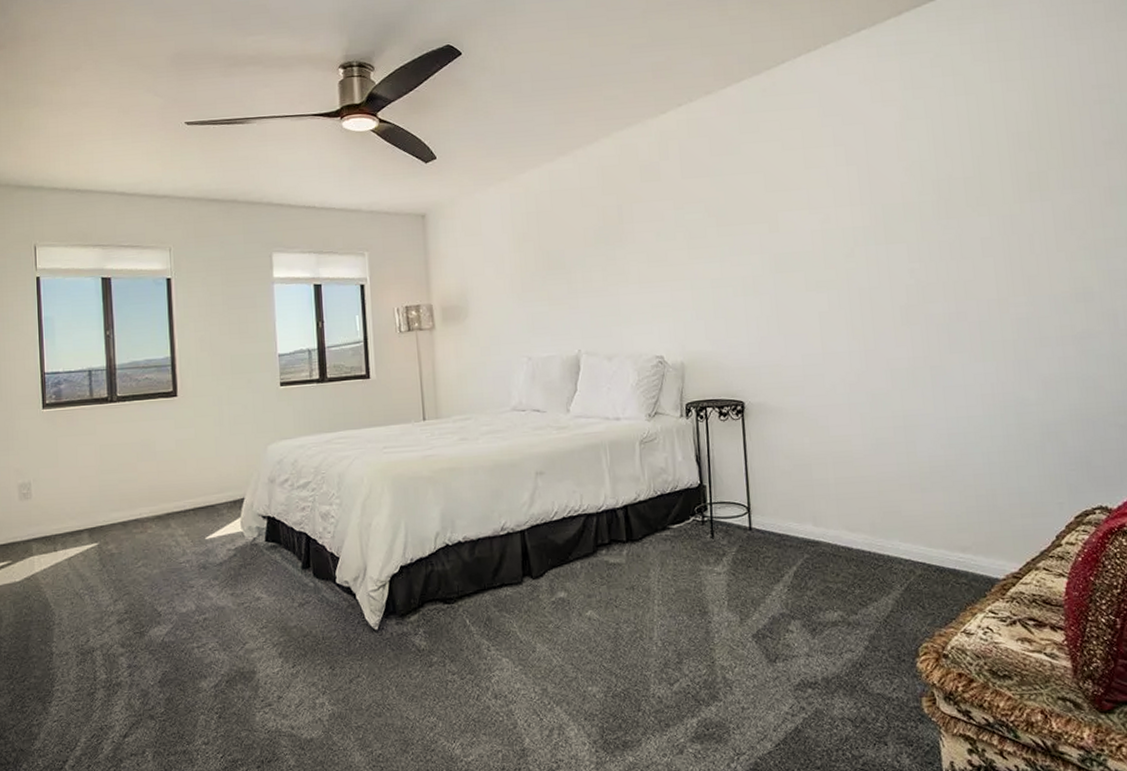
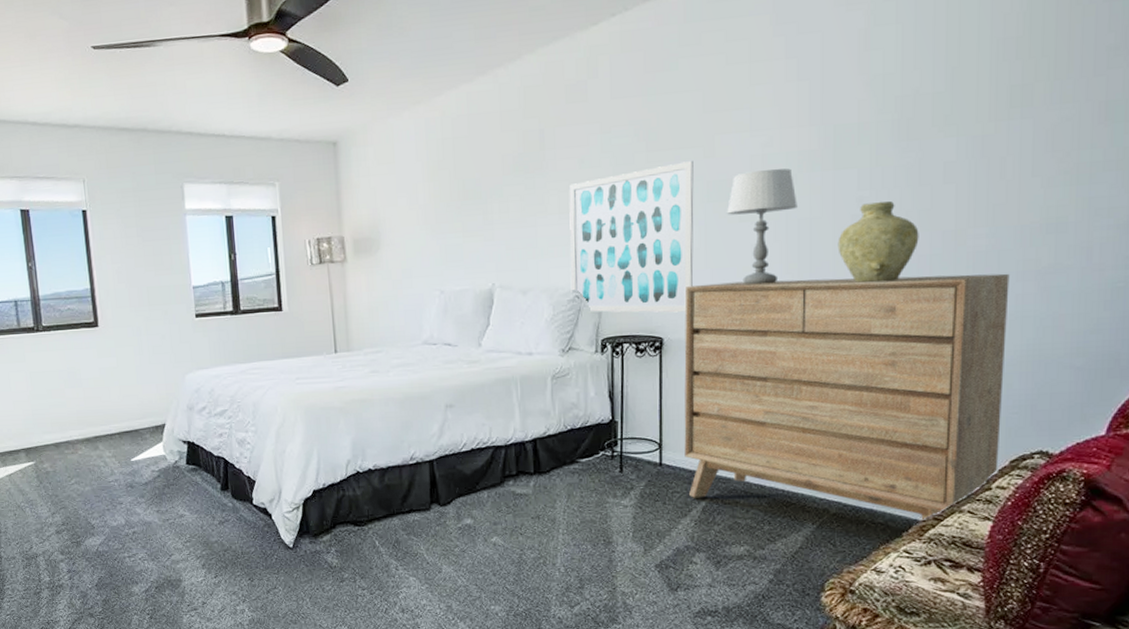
wall art: none [647,234,768,378] -> present [569,160,694,313]
dresser: none [761,338,1065,579] -> present [684,273,1010,521]
table lamp: none [793,243,857,350] -> present [726,168,797,285]
vase: none [896,272,968,348] -> present [837,201,919,283]

